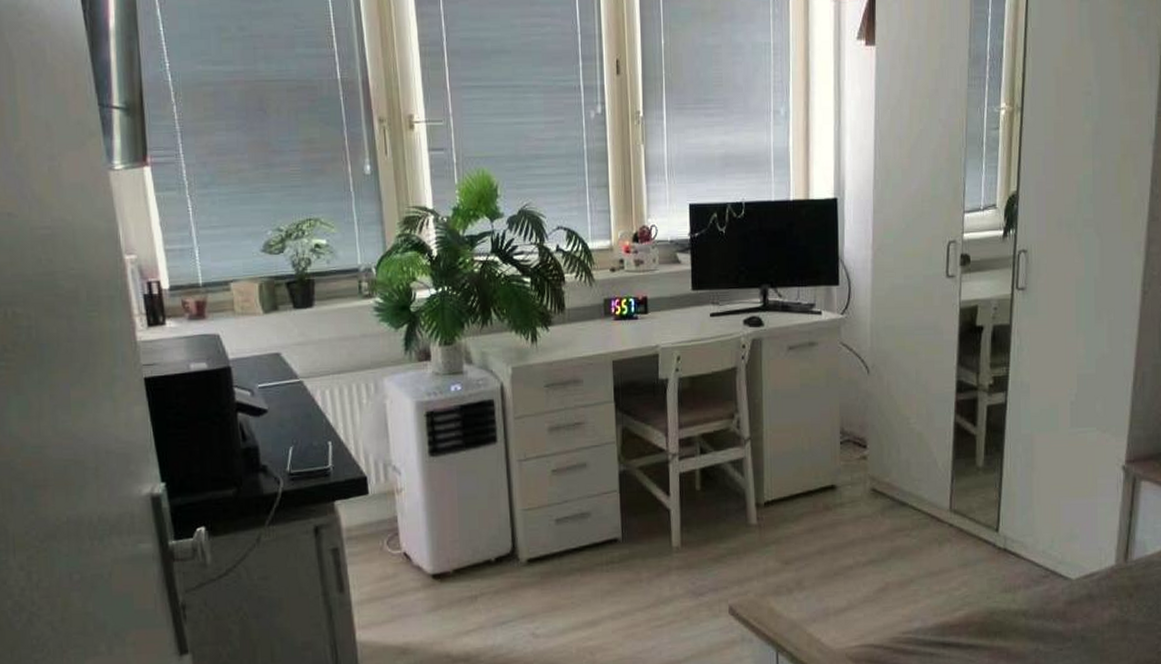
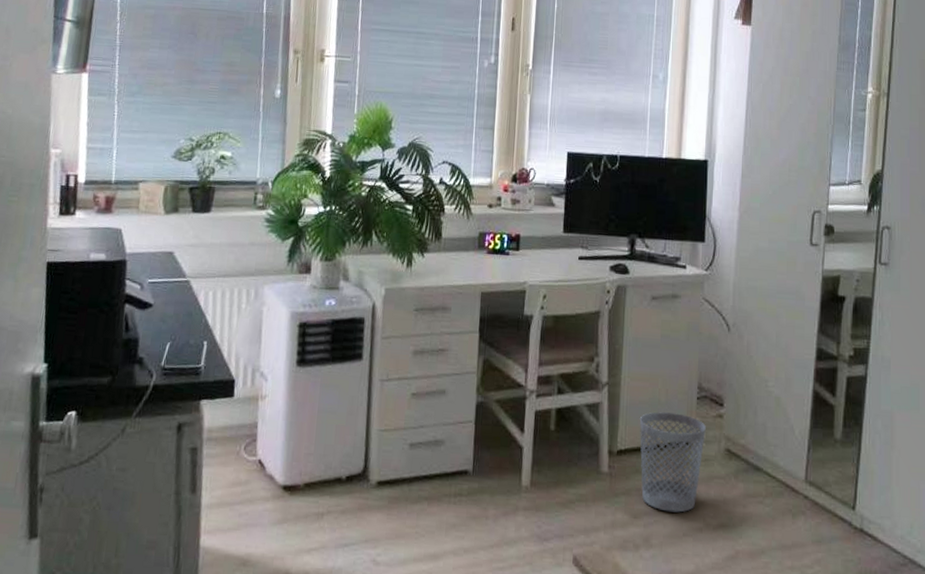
wastebasket: none [784,460,851,555] -> present [639,412,706,513]

